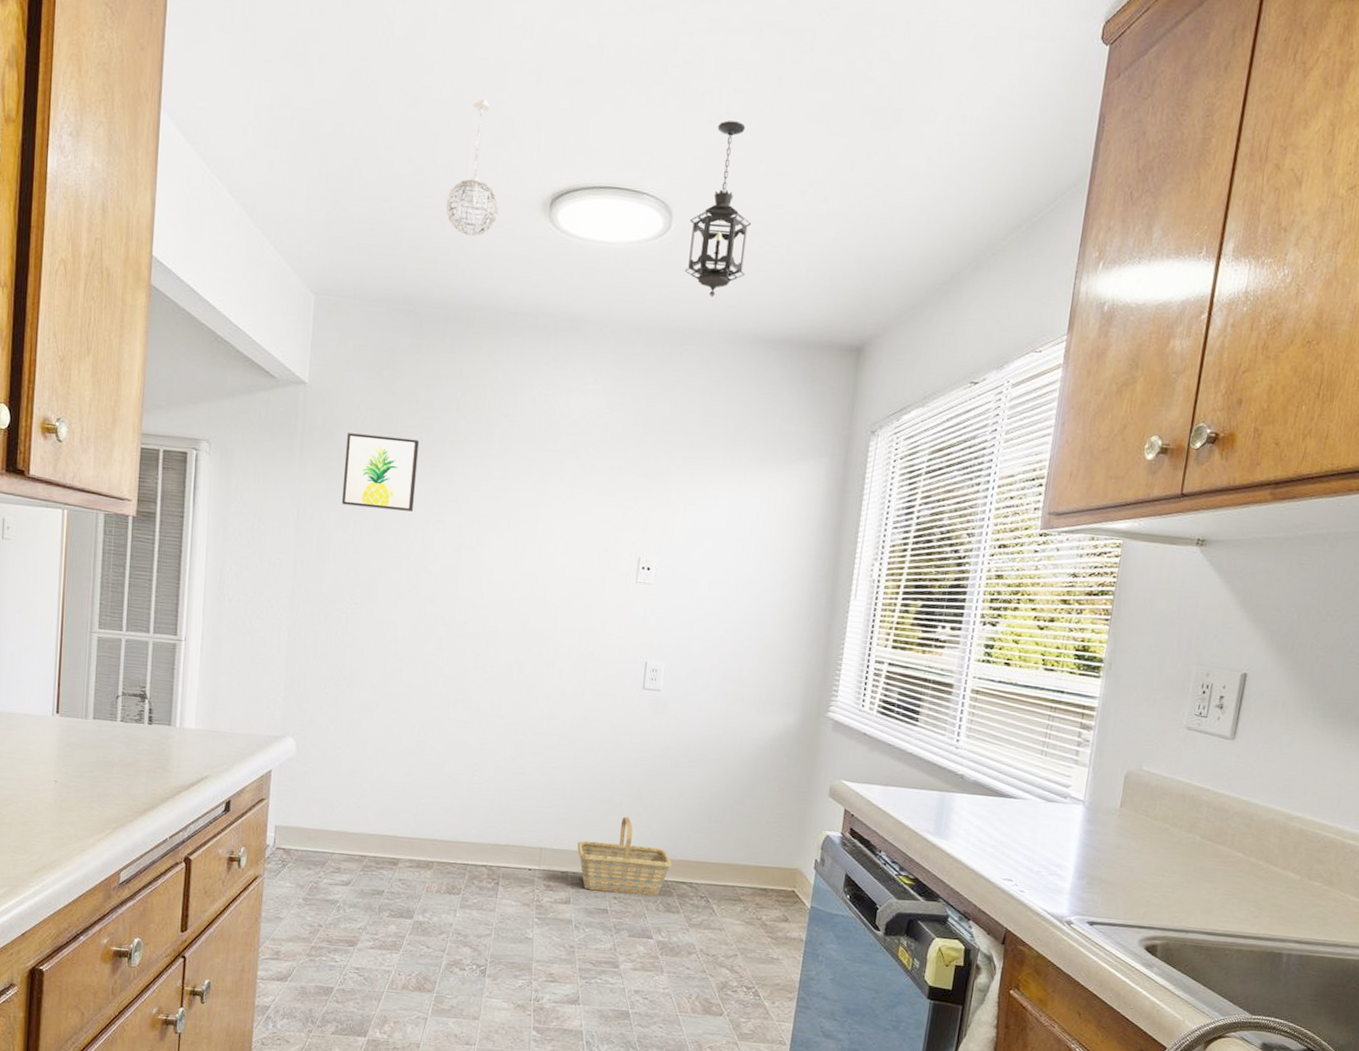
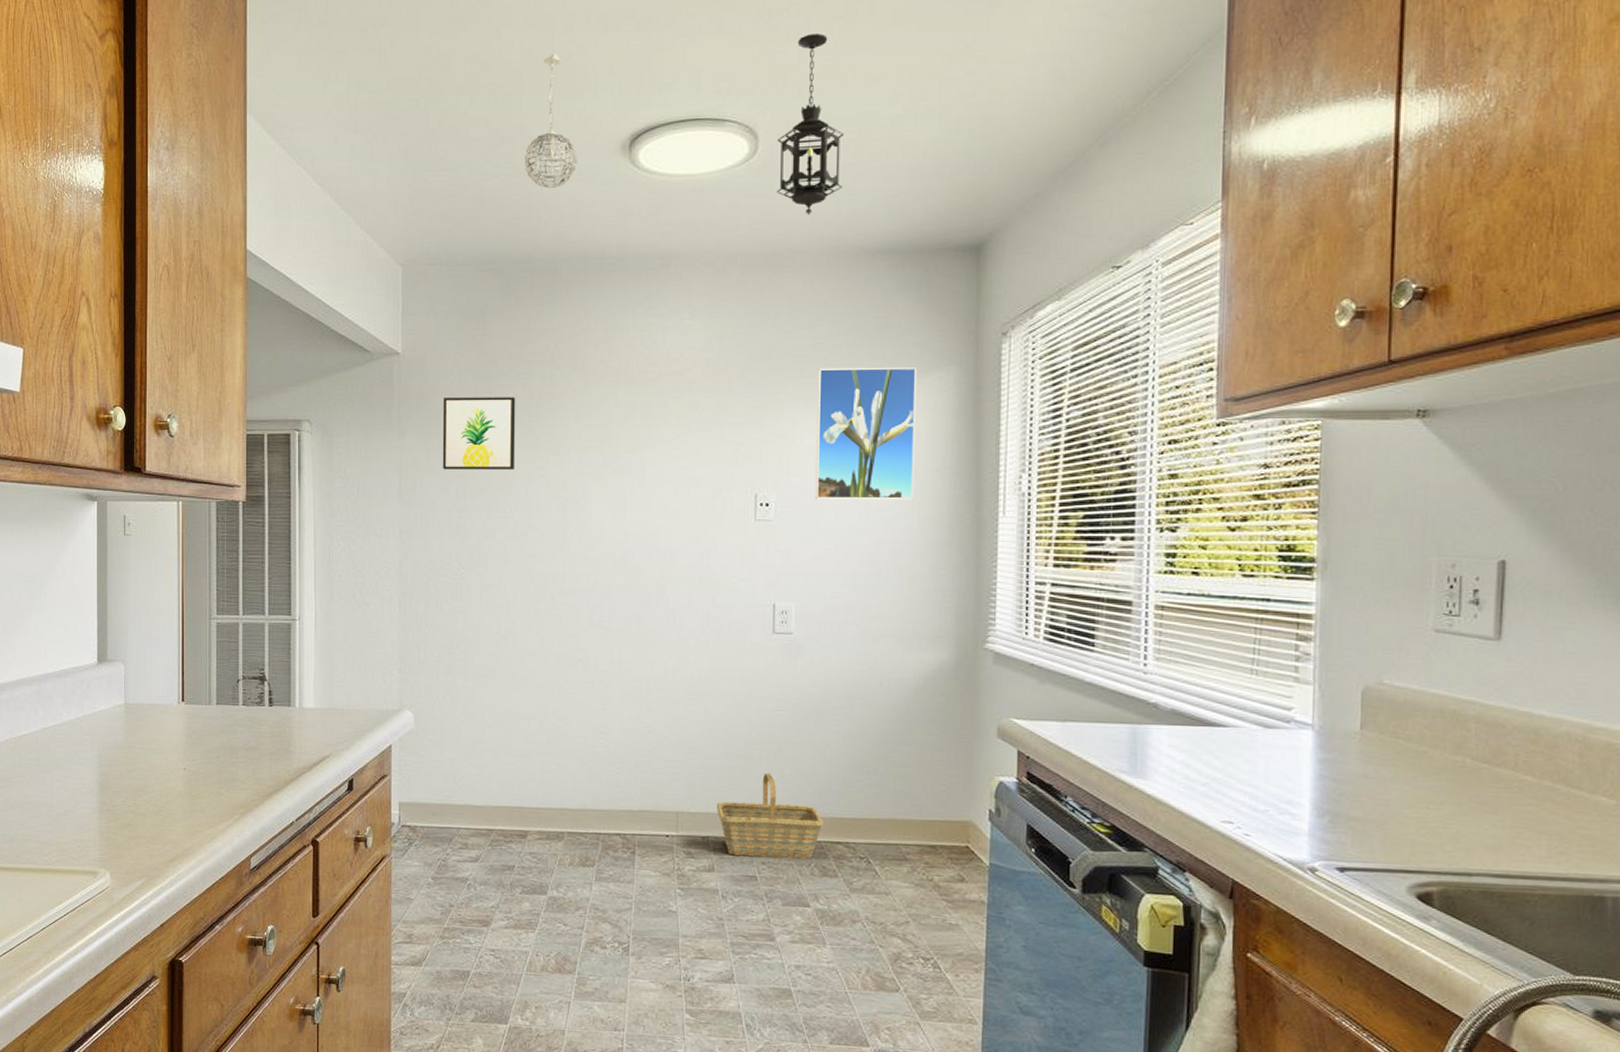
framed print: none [691,445,794,577] -> present [814,367,916,500]

